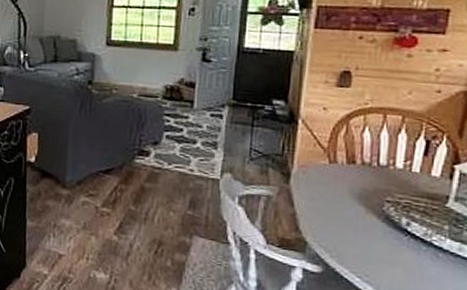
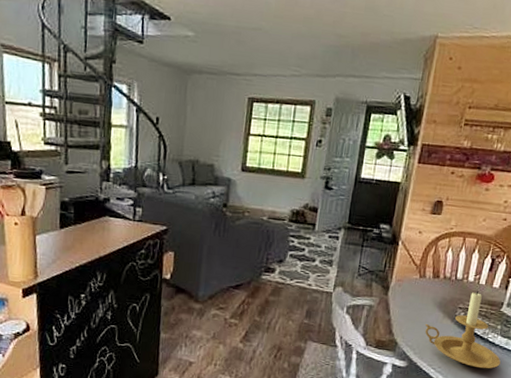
candle holder: none [341,180,454,282] -> present [424,290,501,369]

